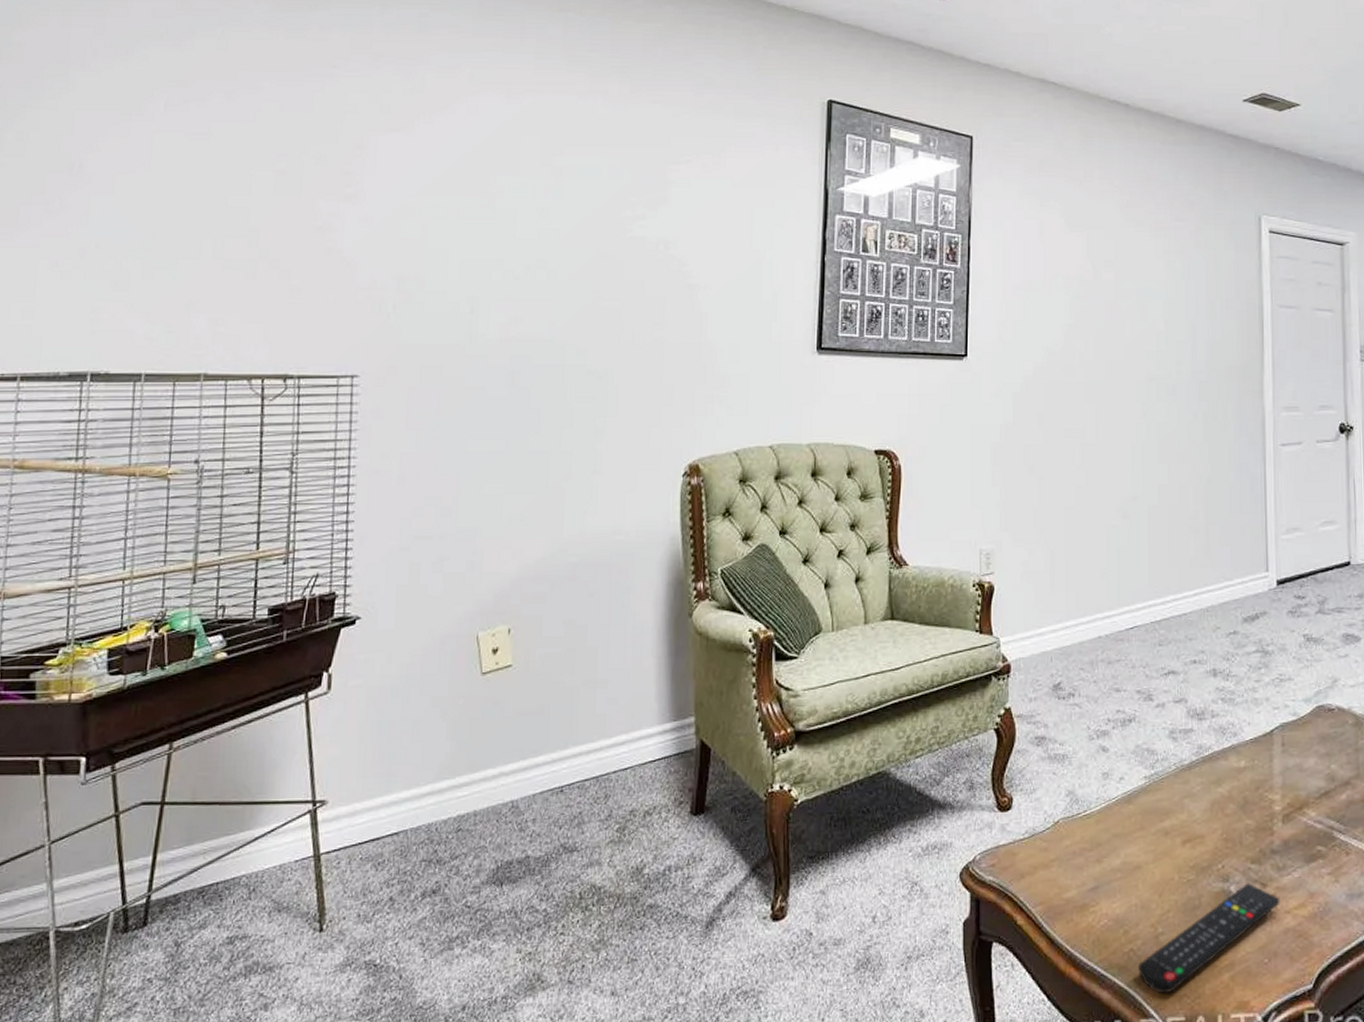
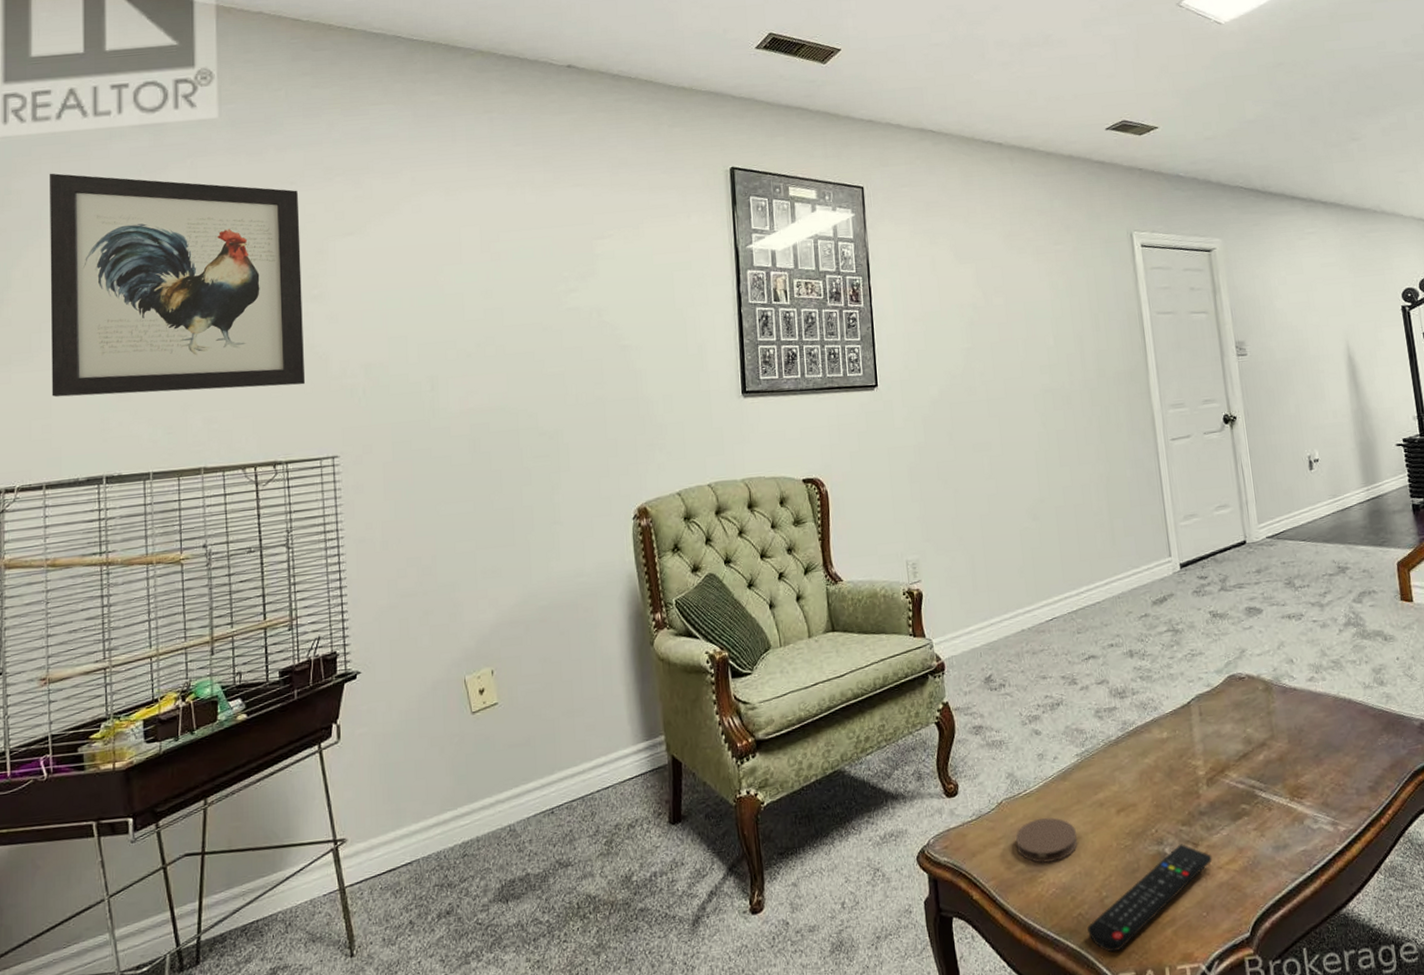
wall art: none [37,27,341,293] -> present [50,173,306,398]
coaster: none [1070,842,1137,892] -> present [1016,817,1078,864]

